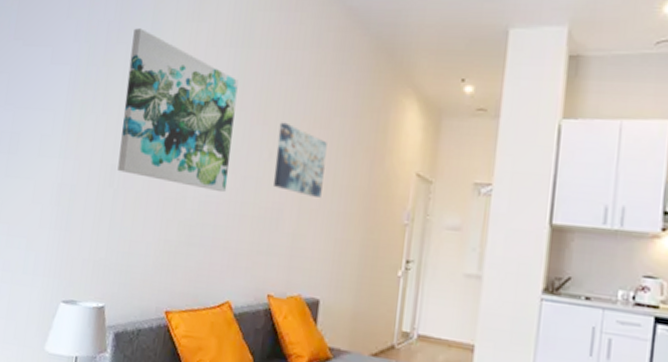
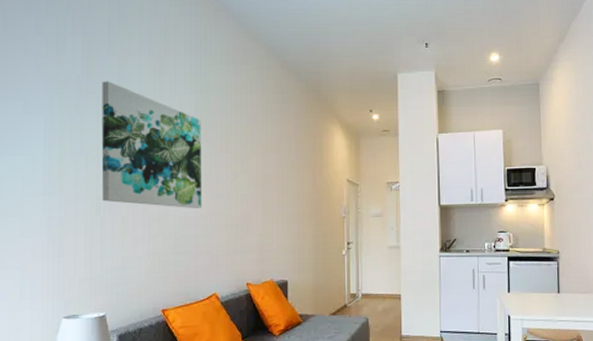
wall art: present [273,122,327,197] -> none [239,150,279,204]

